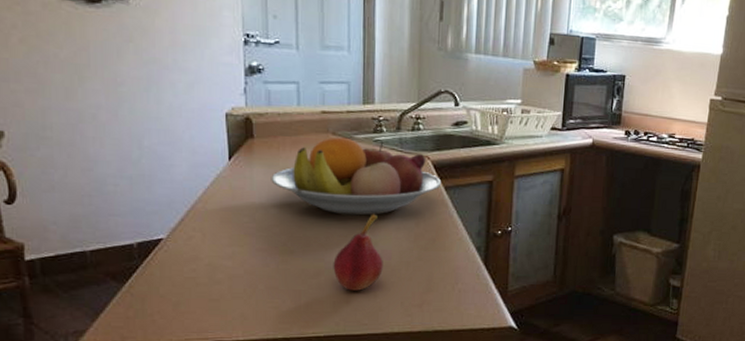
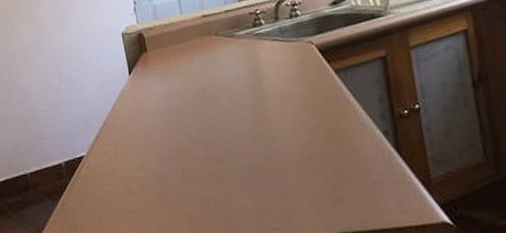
fruit bowl: present [271,137,442,216] -> none [166,34,331,114]
fruit: present [333,214,383,291] -> none [235,108,286,193]

